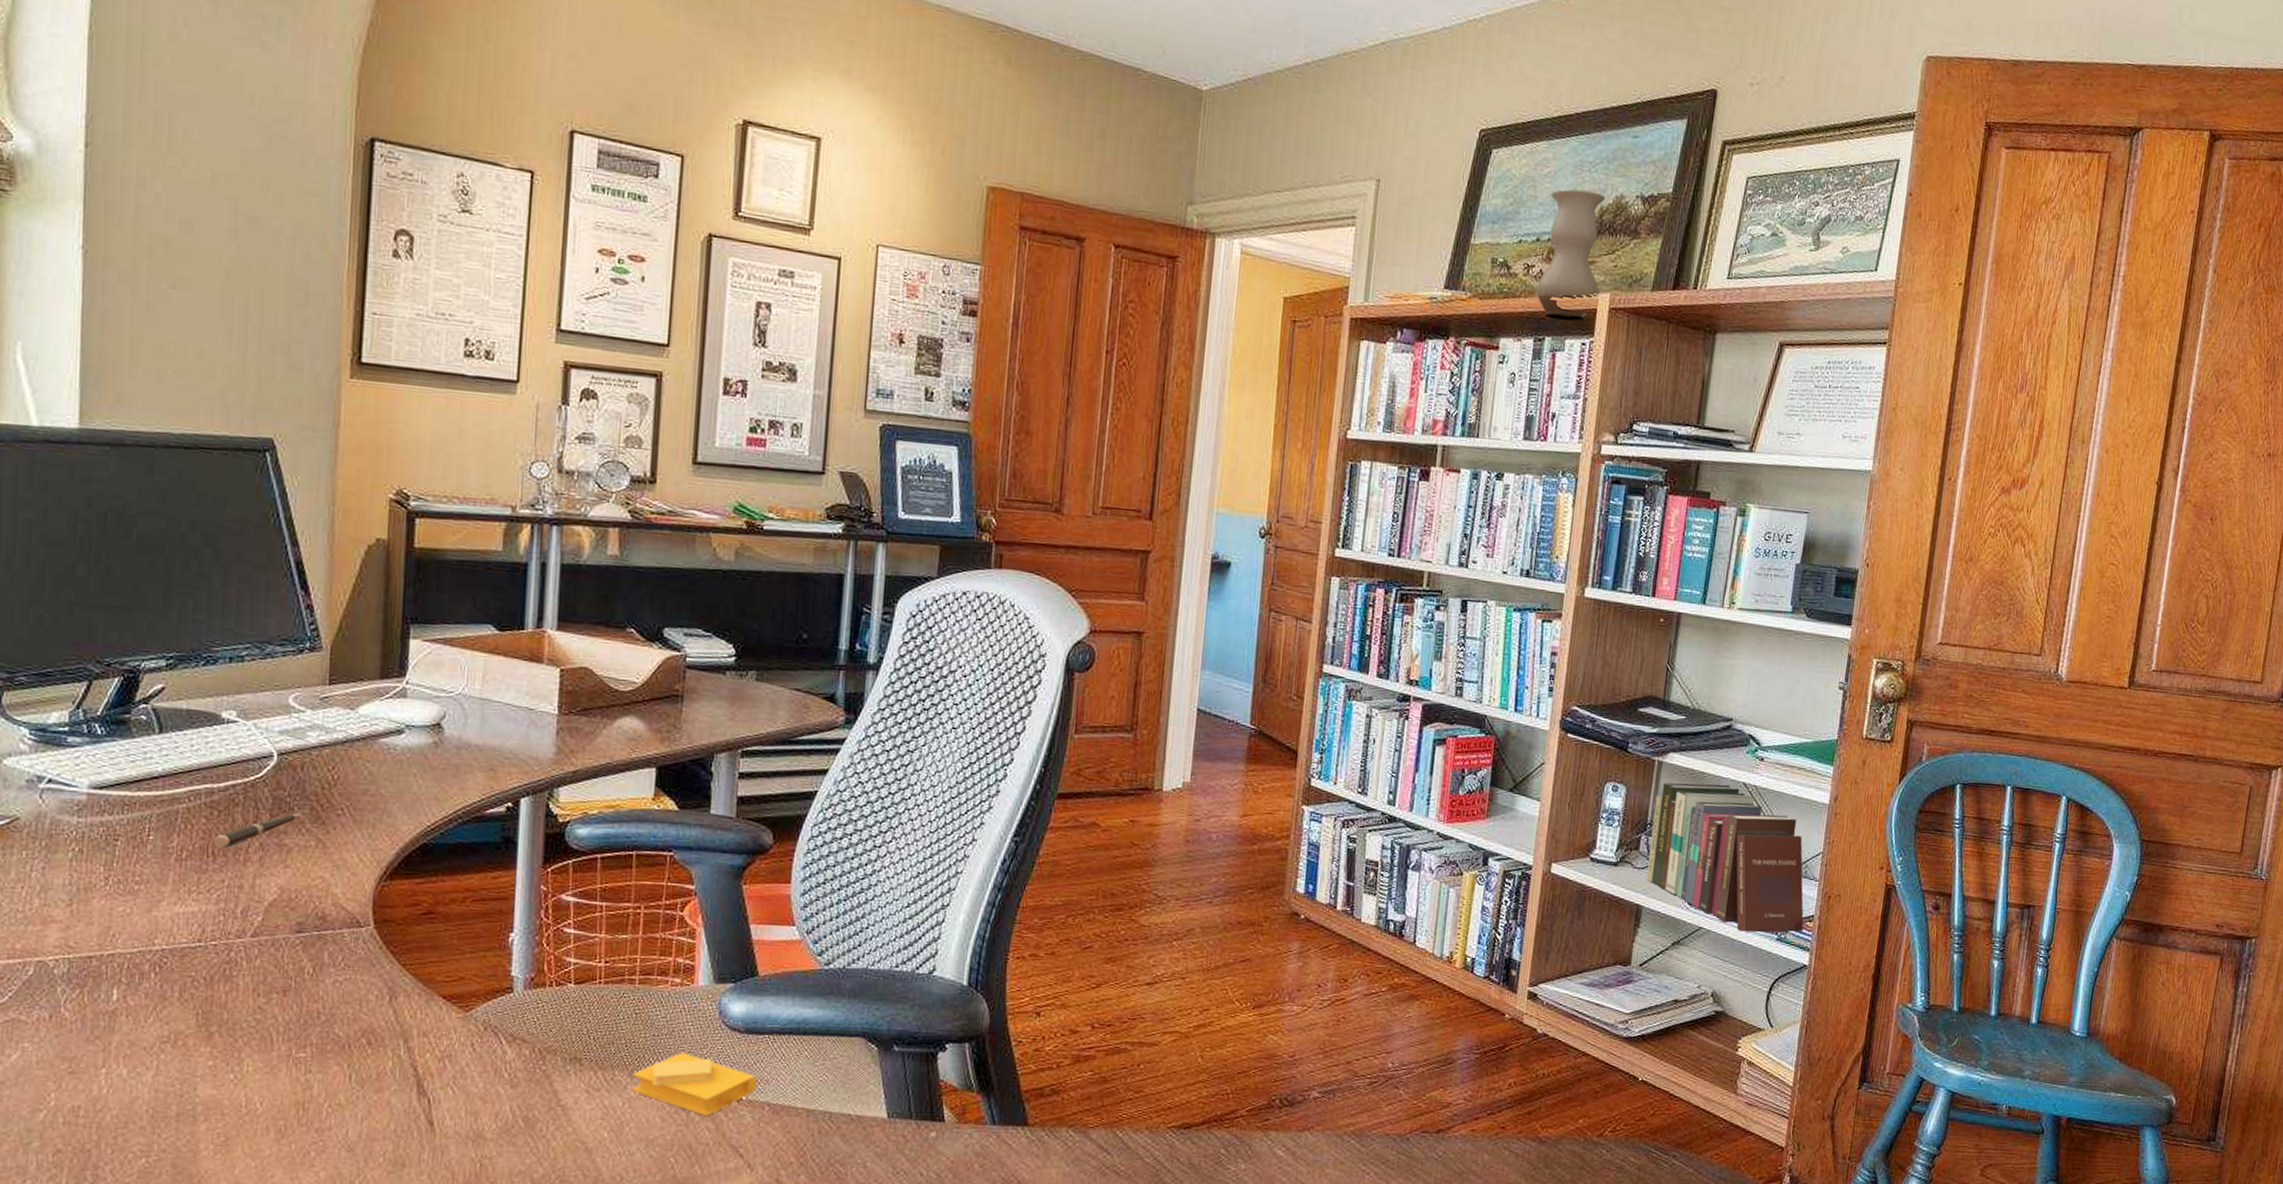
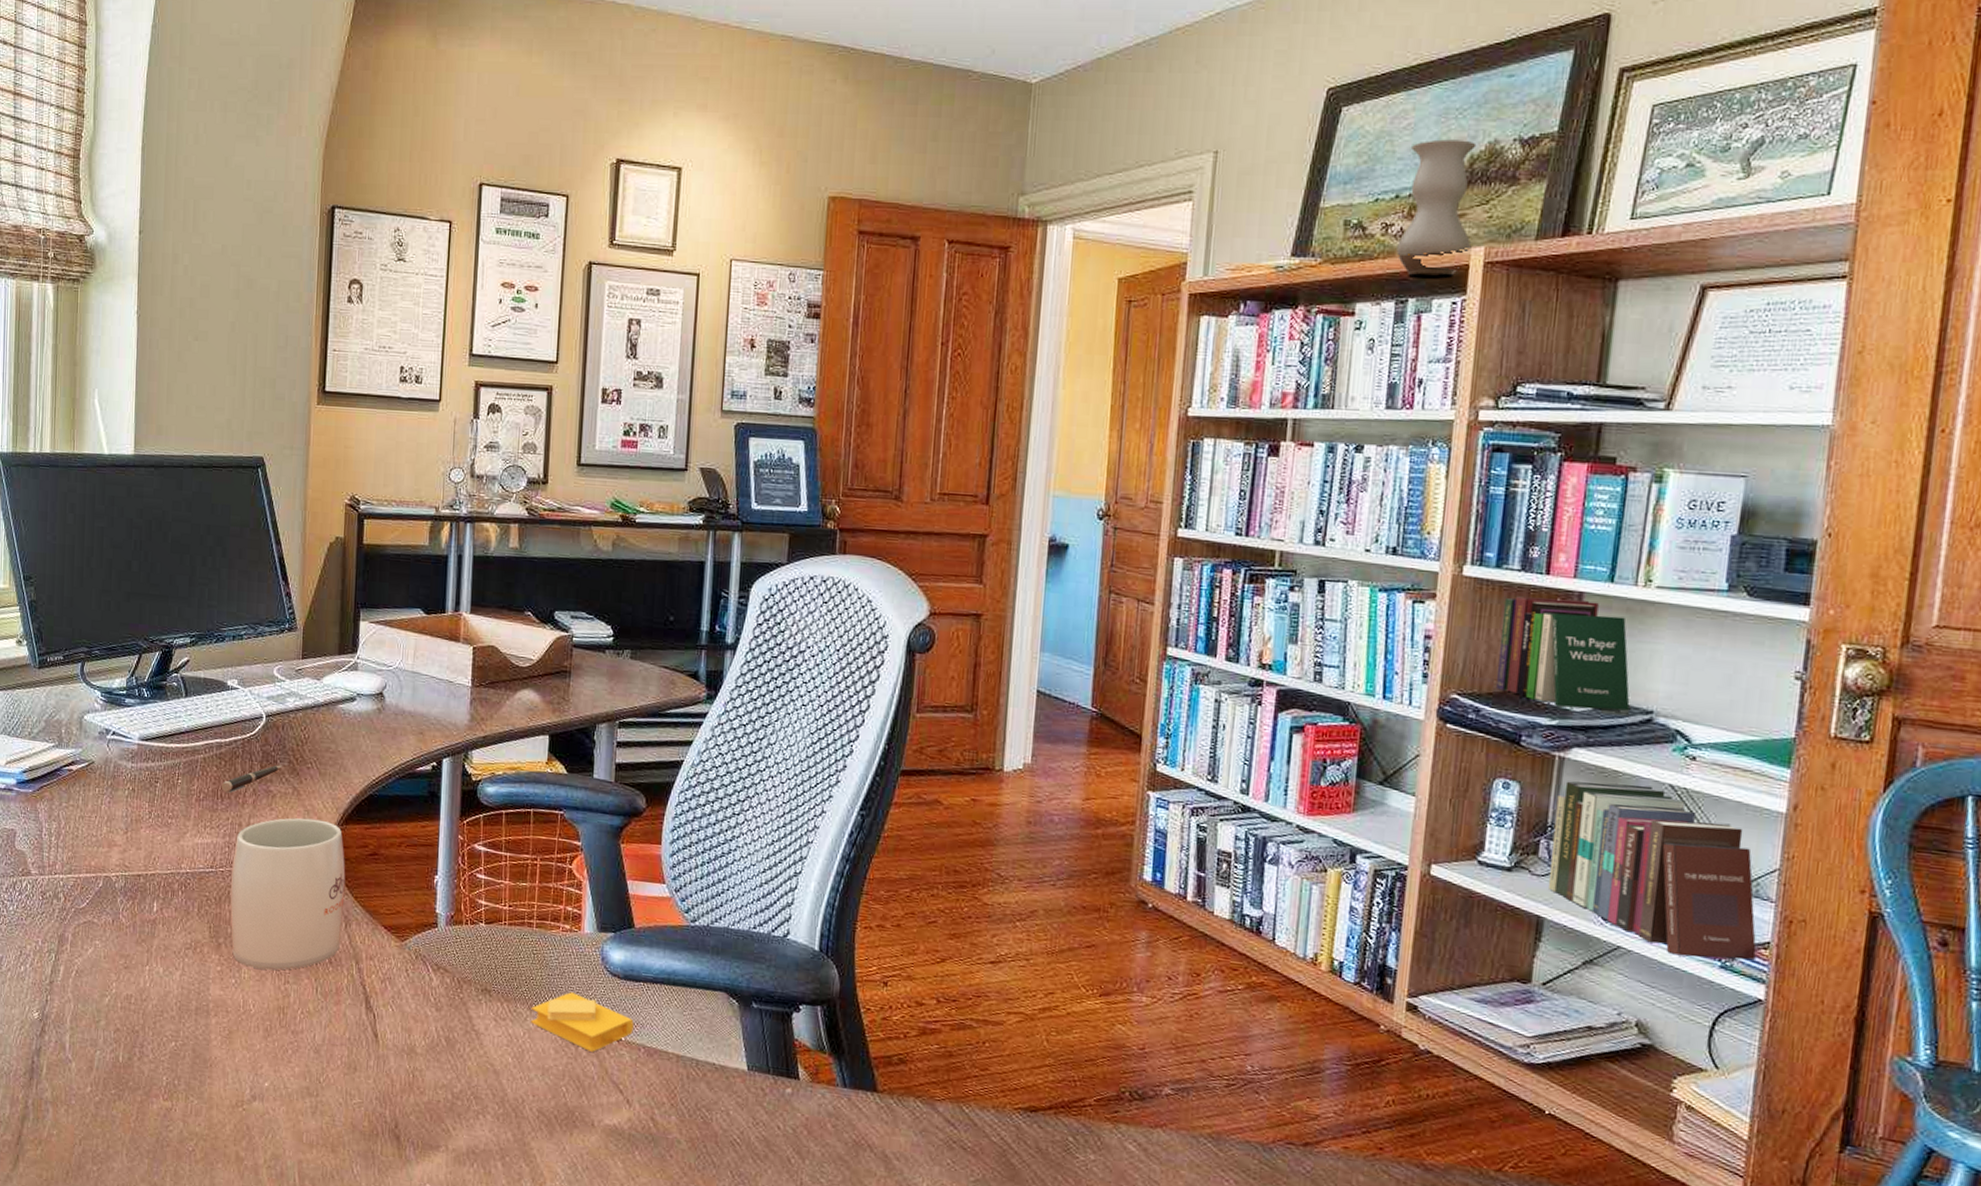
mug: none [226,875,390,1059] -> present [230,818,346,970]
books: none [1610,616,1715,719] -> present [1497,596,1630,711]

